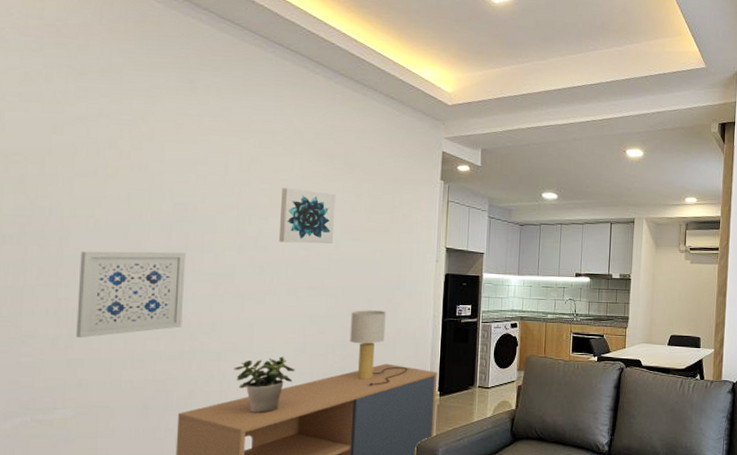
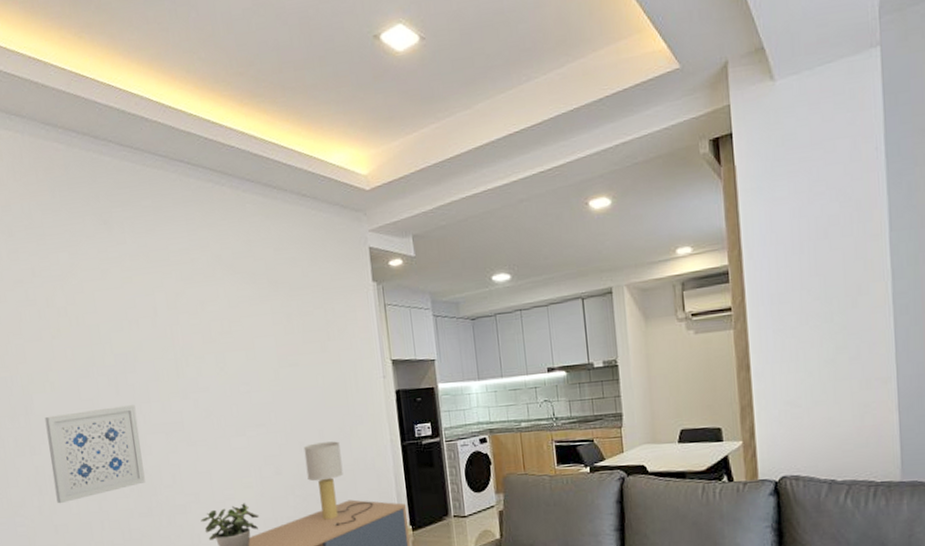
wall art: present [278,188,336,244] -> none [211,317,272,380]

